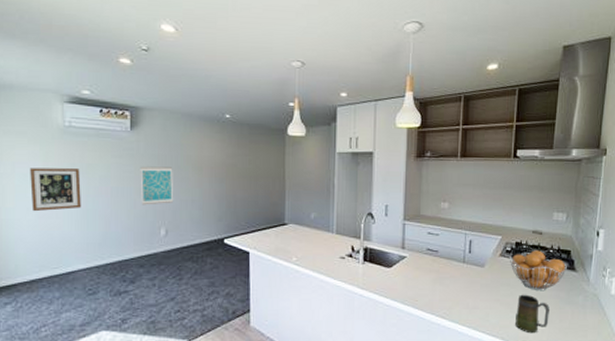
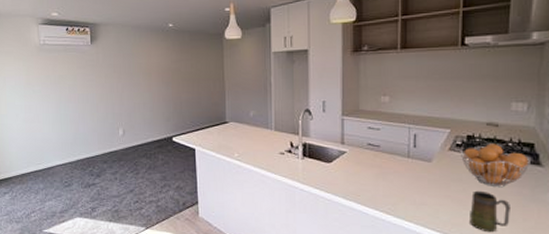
wall art: present [30,168,81,212] -> none [17,80,56,117]
wall art: present [140,166,173,205] -> none [100,74,128,109]

